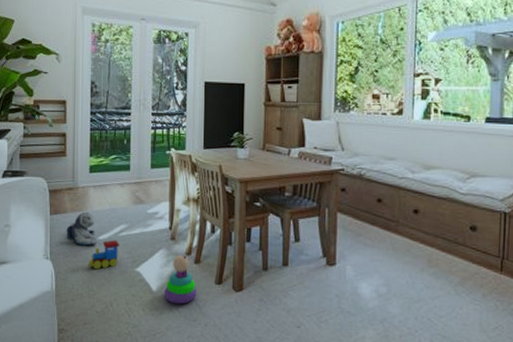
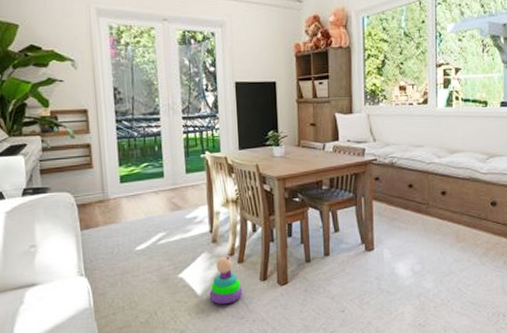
plush toy: present [66,211,97,246] -> none [100,223,135,258]
toy train: present [87,240,119,270] -> none [126,249,159,281]

